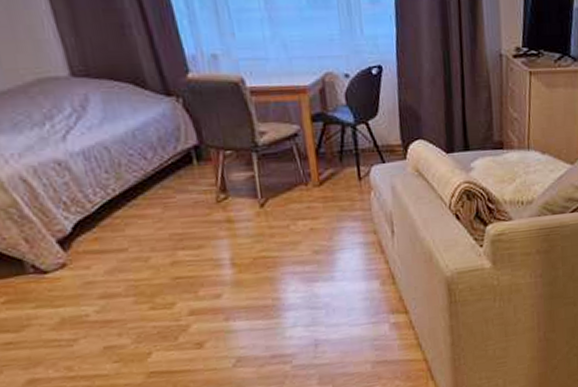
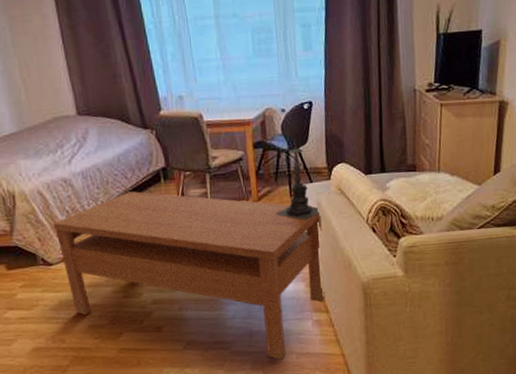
coffee table: none [45,176,404,371] -> present [53,191,326,360]
candle holder: none [342,110,394,209] -> present [276,139,319,221]

